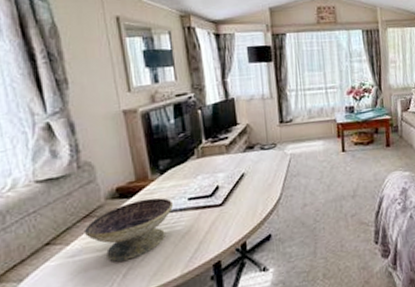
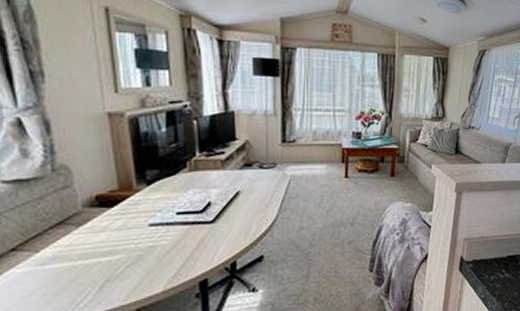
decorative bowl: present [84,197,174,262] -> none [56,209,160,273]

